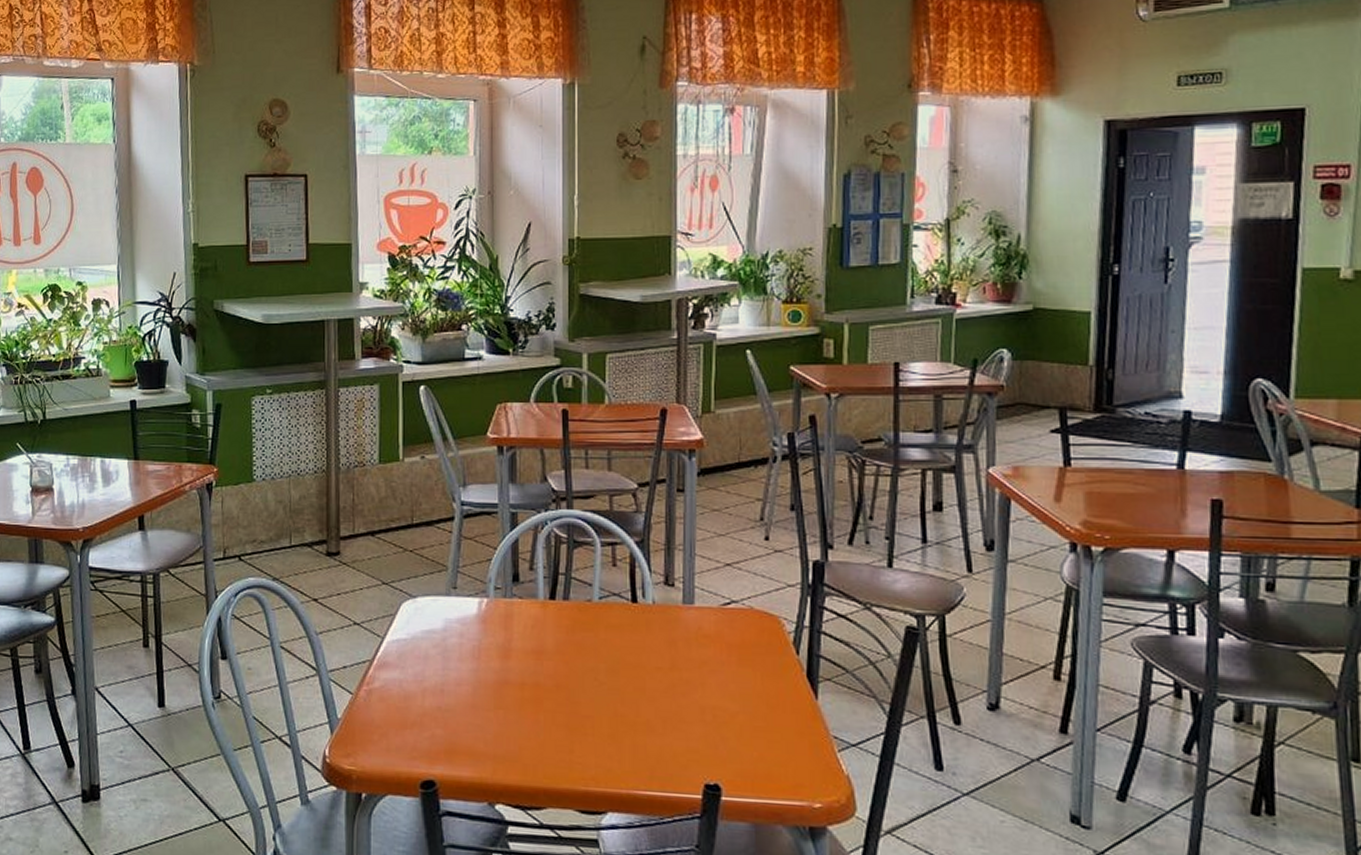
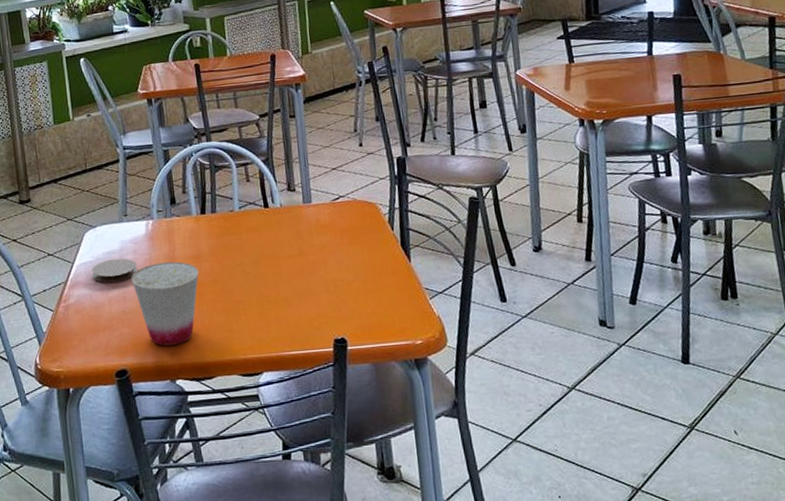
coaster: none [404,639,462,670] -> present [91,258,137,283]
cup: none [452,653,539,760] -> present [131,261,199,346]

